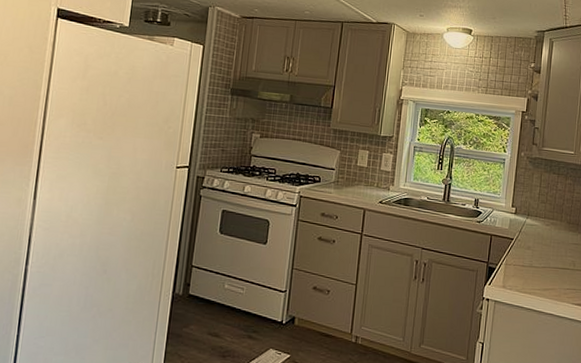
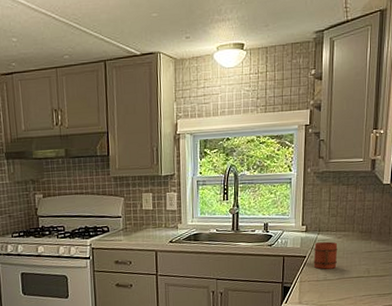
mug: none [520,226,545,256] -> present [313,241,338,269]

